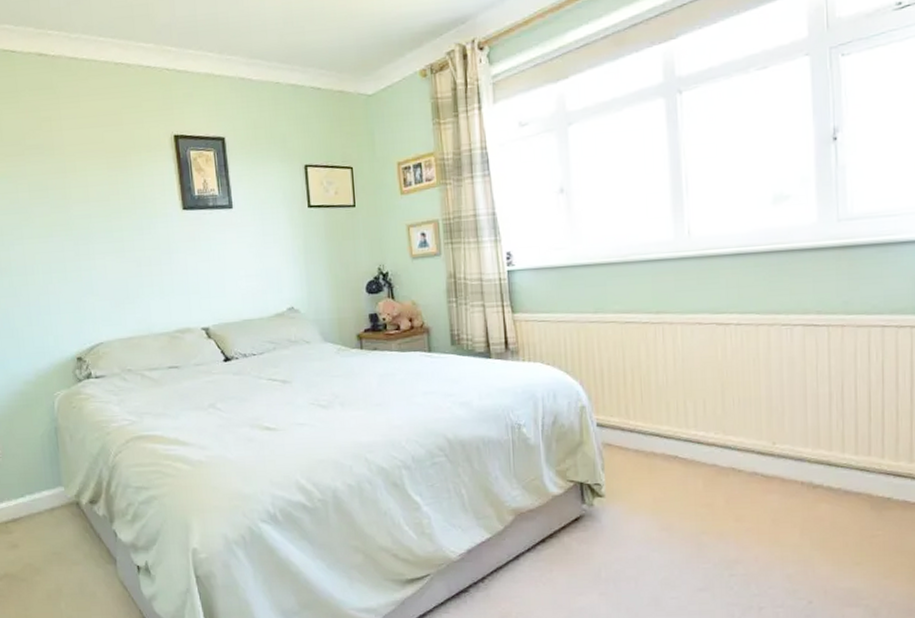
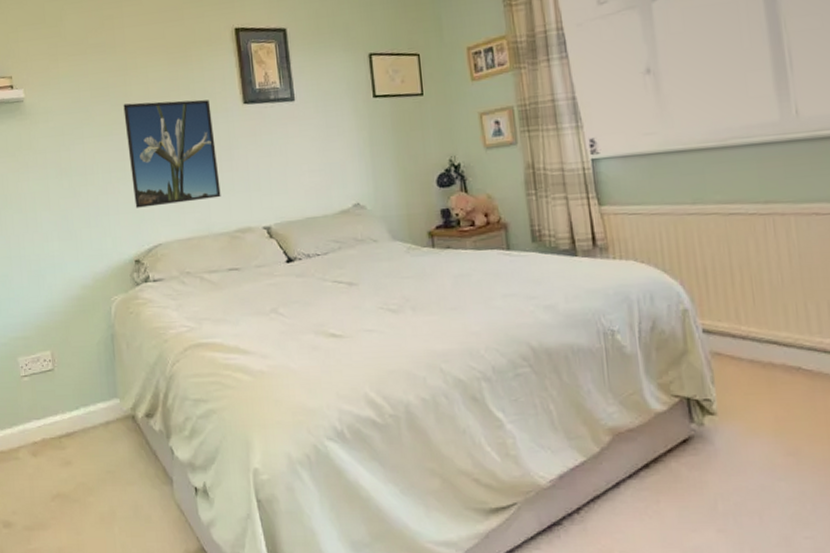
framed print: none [63,204,161,308] -> present [123,99,221,208]

